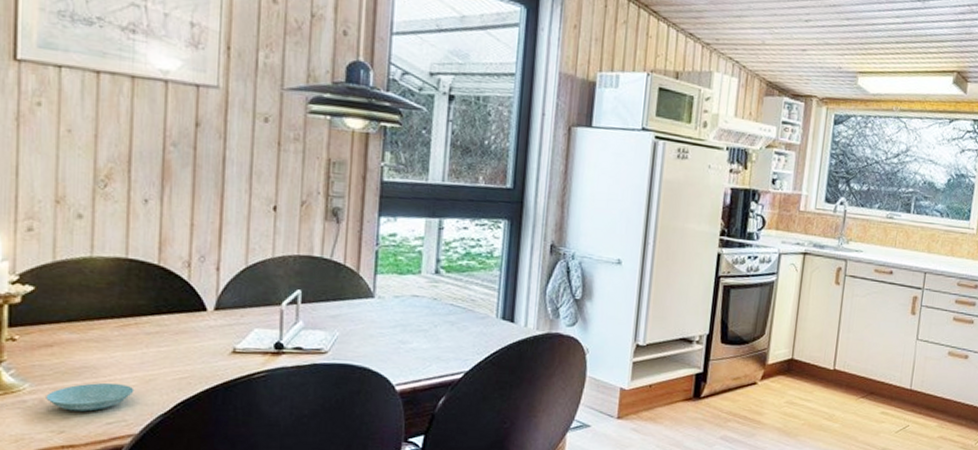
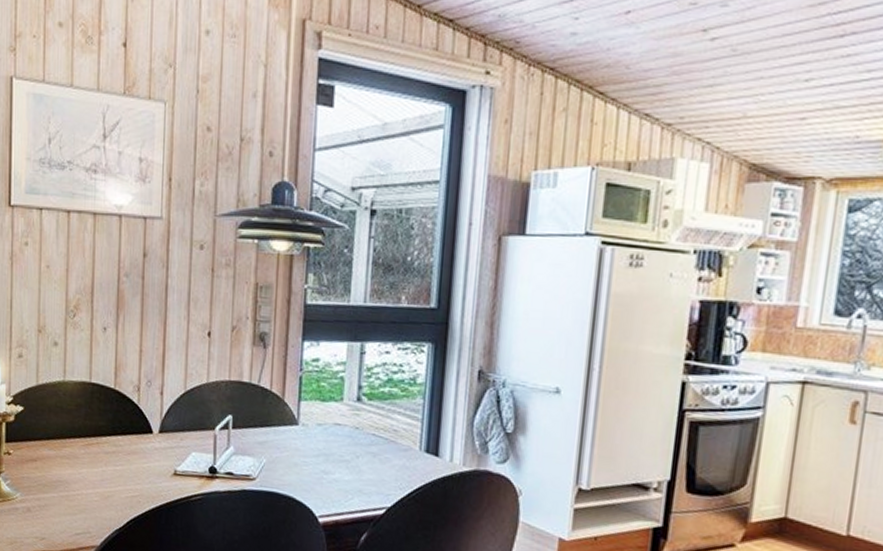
saucer: present [46,382,135,412] -> none [32,496,96,522]

